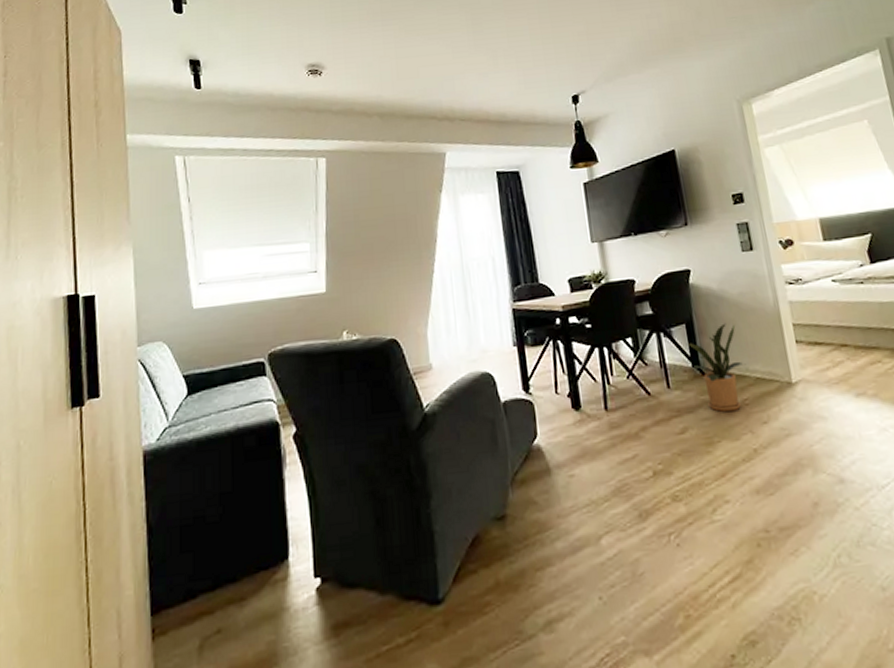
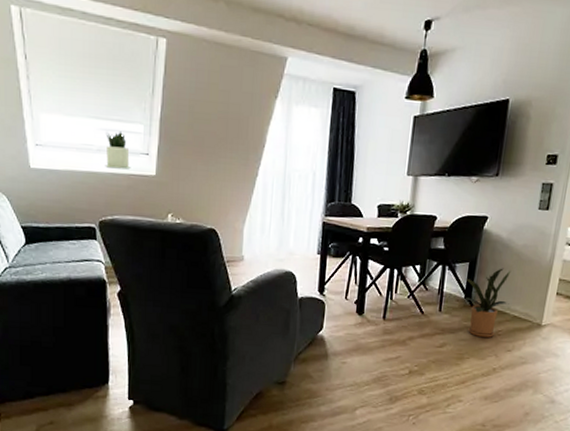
planter: none [271,253,299,294] -> present [105,130,131,170]

